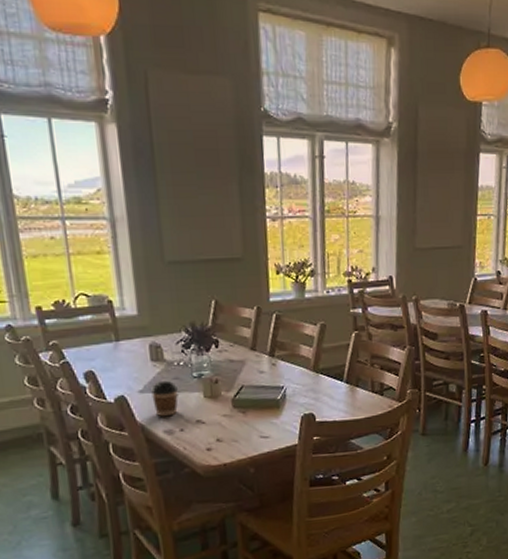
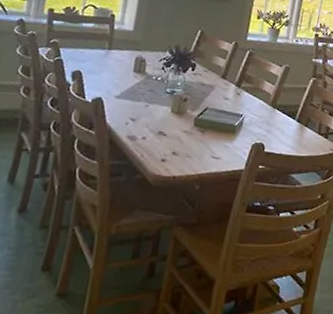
coffee cup: present [151,380,179,417] -> none [125,90,151,124]

